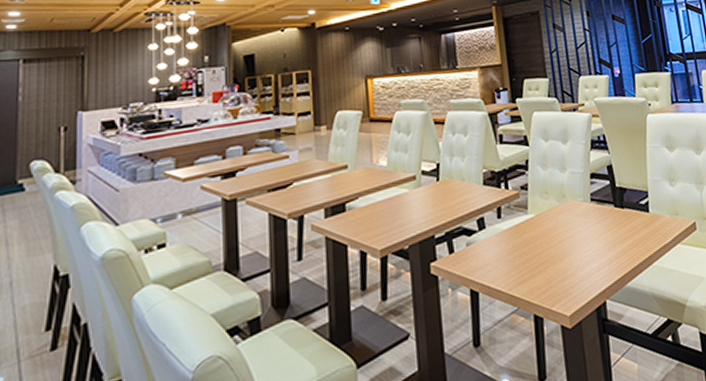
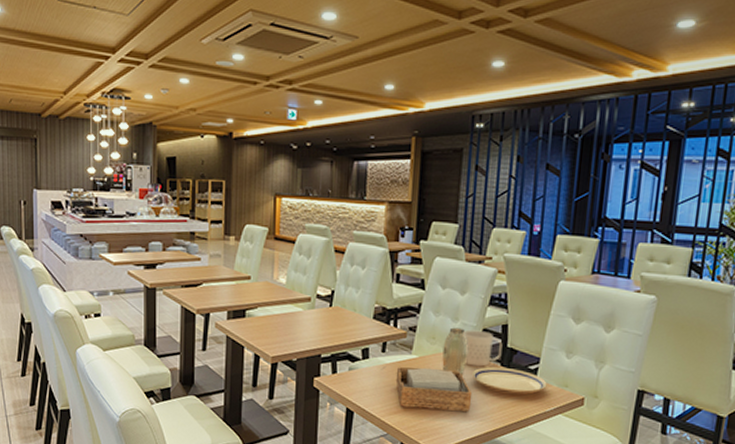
napkin holder: none [515,221,596,274] -> present [395,366,473,413]
vase: none [556,177,583,227] -> present [442,327,468,377]
mug: none [573,175,613,214] -> present [463,329,503,367]
plate: none [589,207,660,236] -> present [471,366,547,396]

